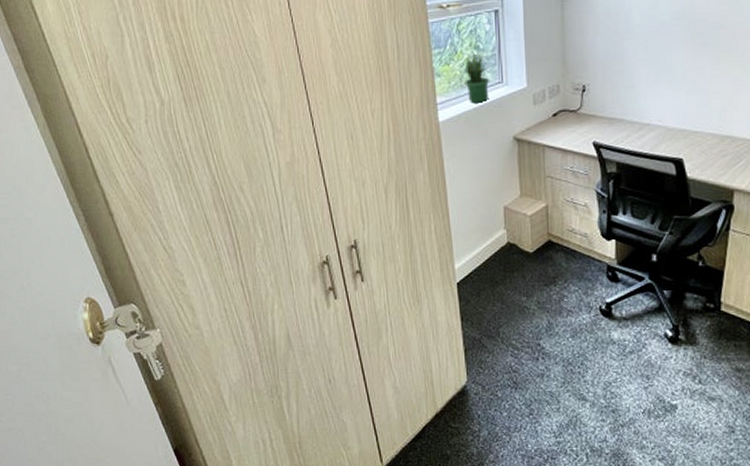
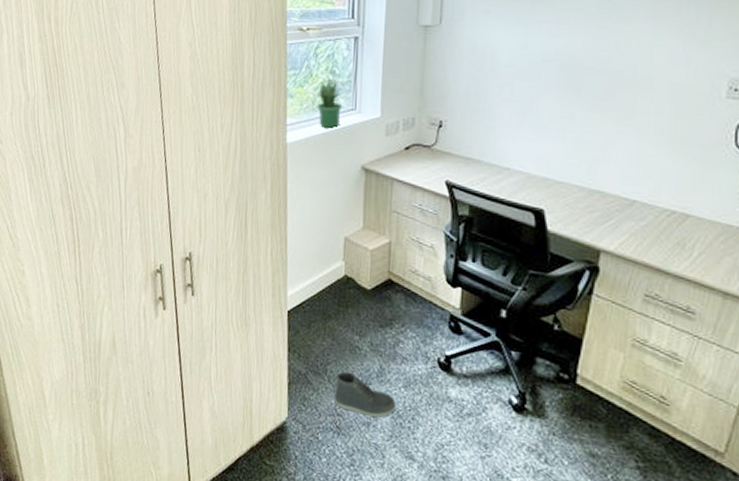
sneaker: none [508,331,567,369] -> present [334,371,397,418]

